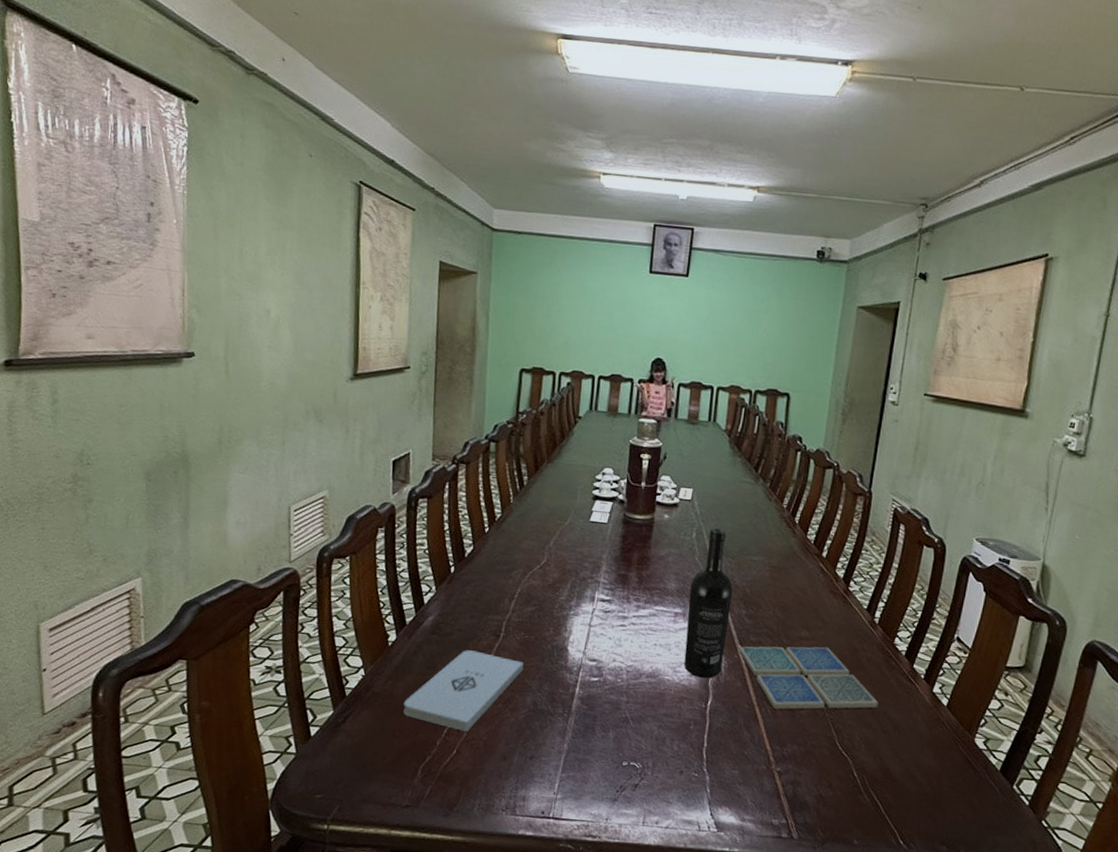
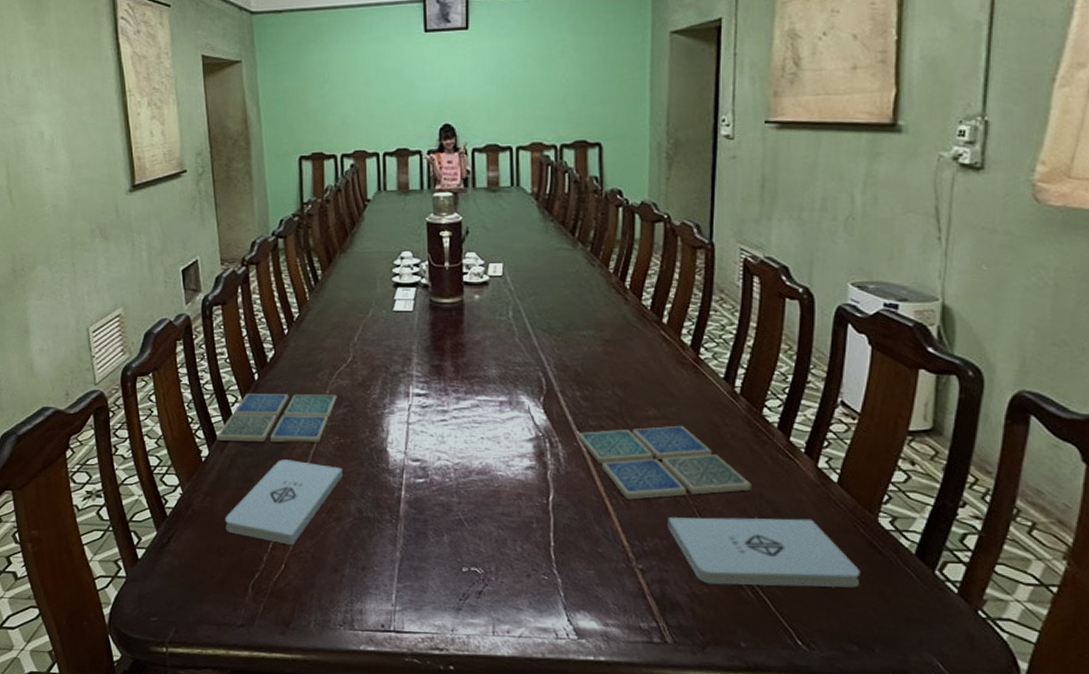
drink coaster: none [405,585,527,636] -> present [216,394,337,443]
wine bottle: present [684,528,733,678] -> none [513,304,563,471]
notepad: none [805,727,956,797] -> present [667,517,861,588]

